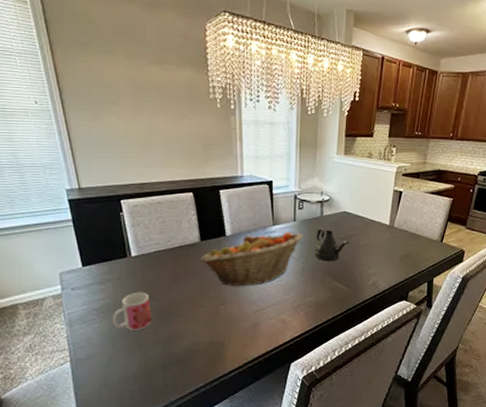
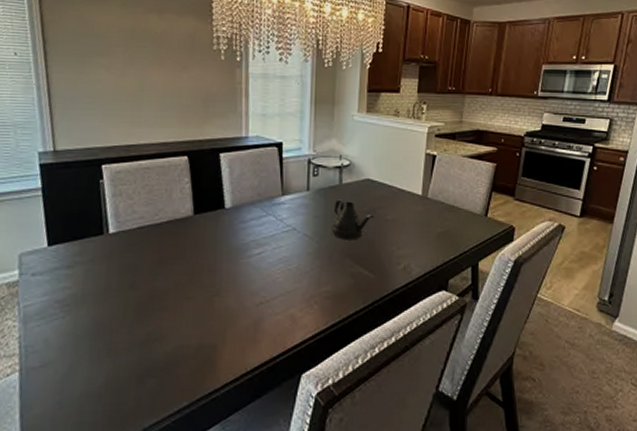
mug: present [112,292,152,331] -> none [77,278,129,330]
fruit basket: present [200,232,303,287] -> none [192,203,318,272]

